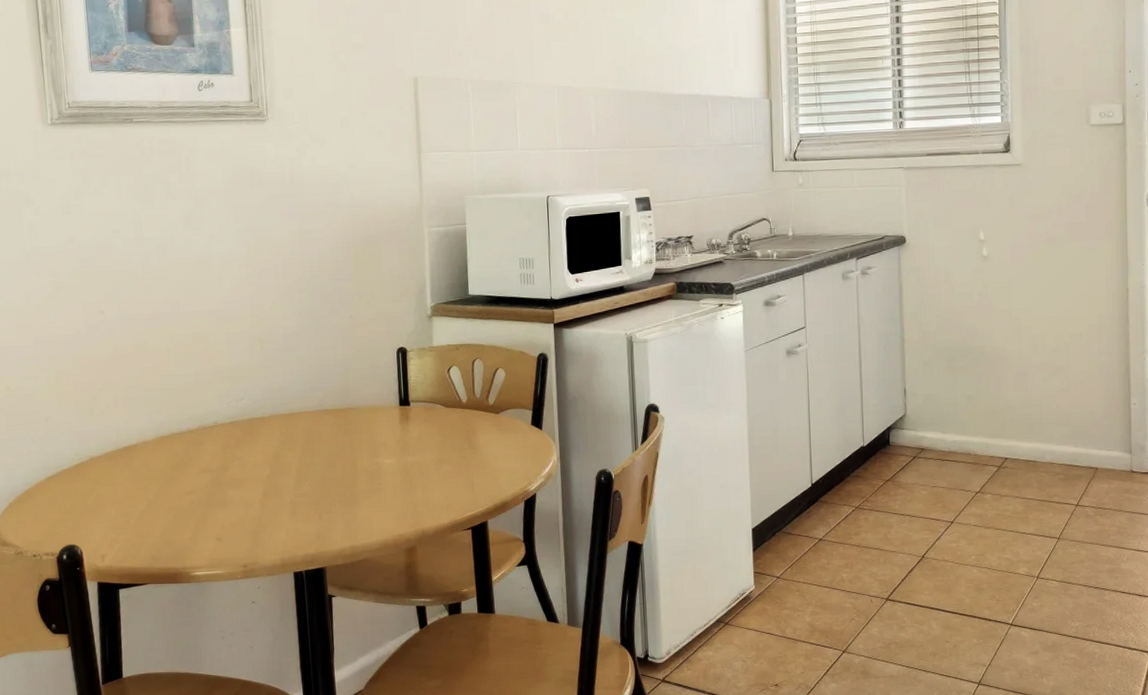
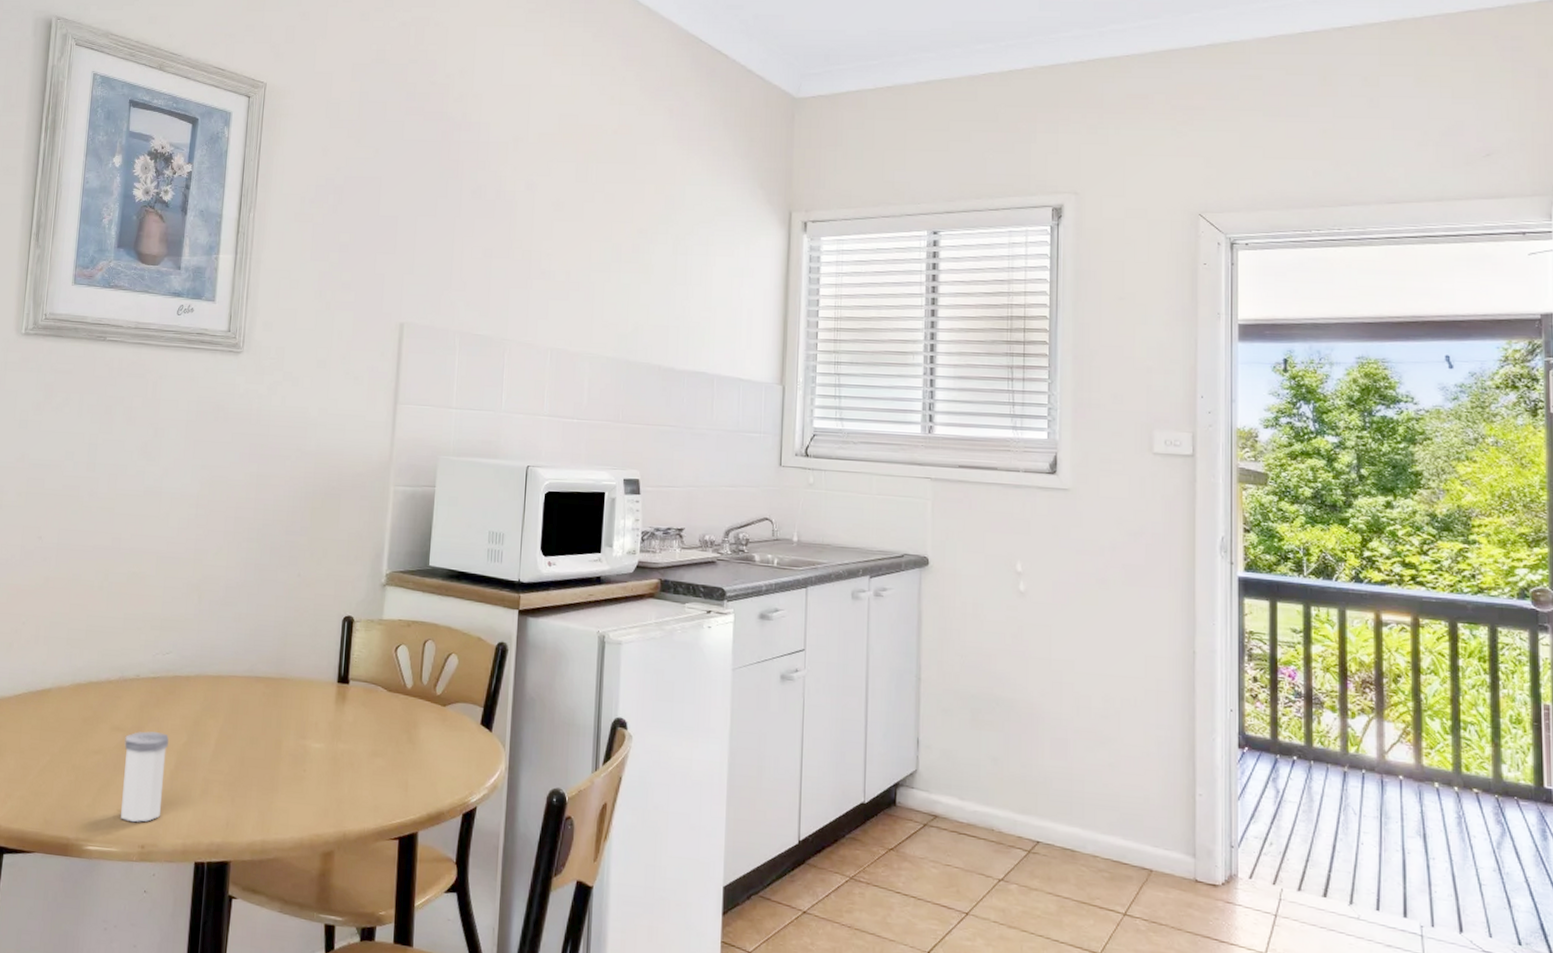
salt shaker: none [213,469,256,547] -> present [121,731,169,823]

